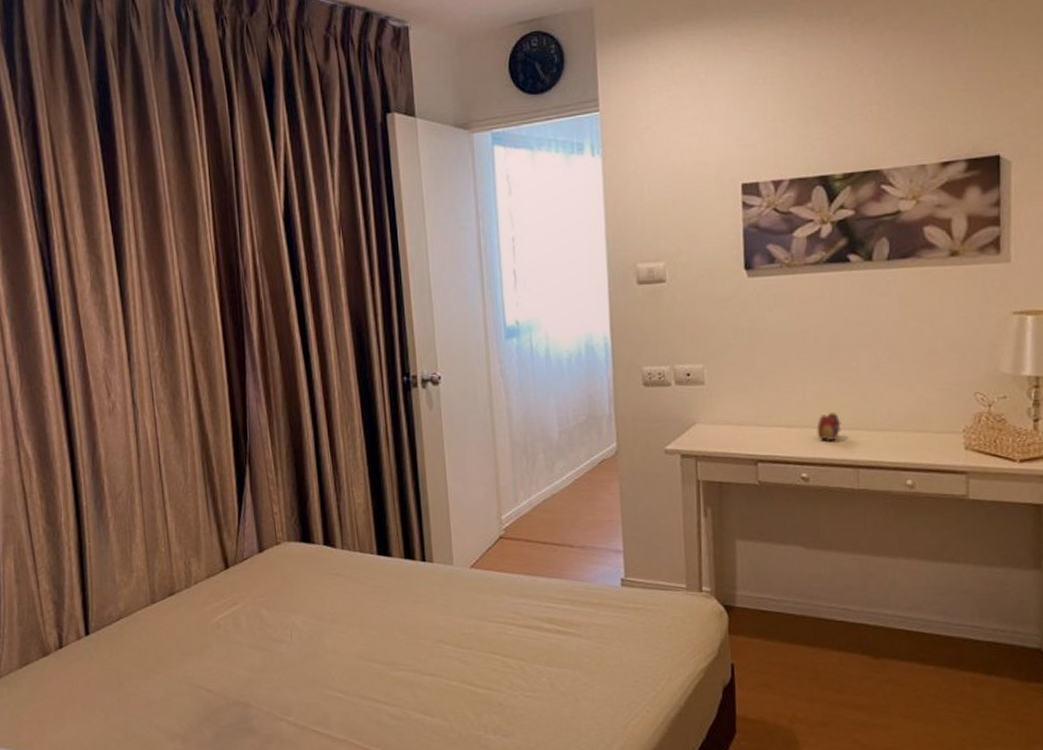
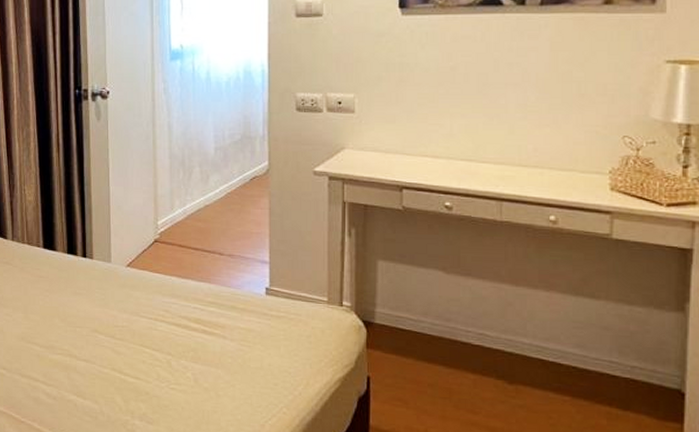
alarm clock: present [816,413,842,441] -> none [462,147,487,174]

